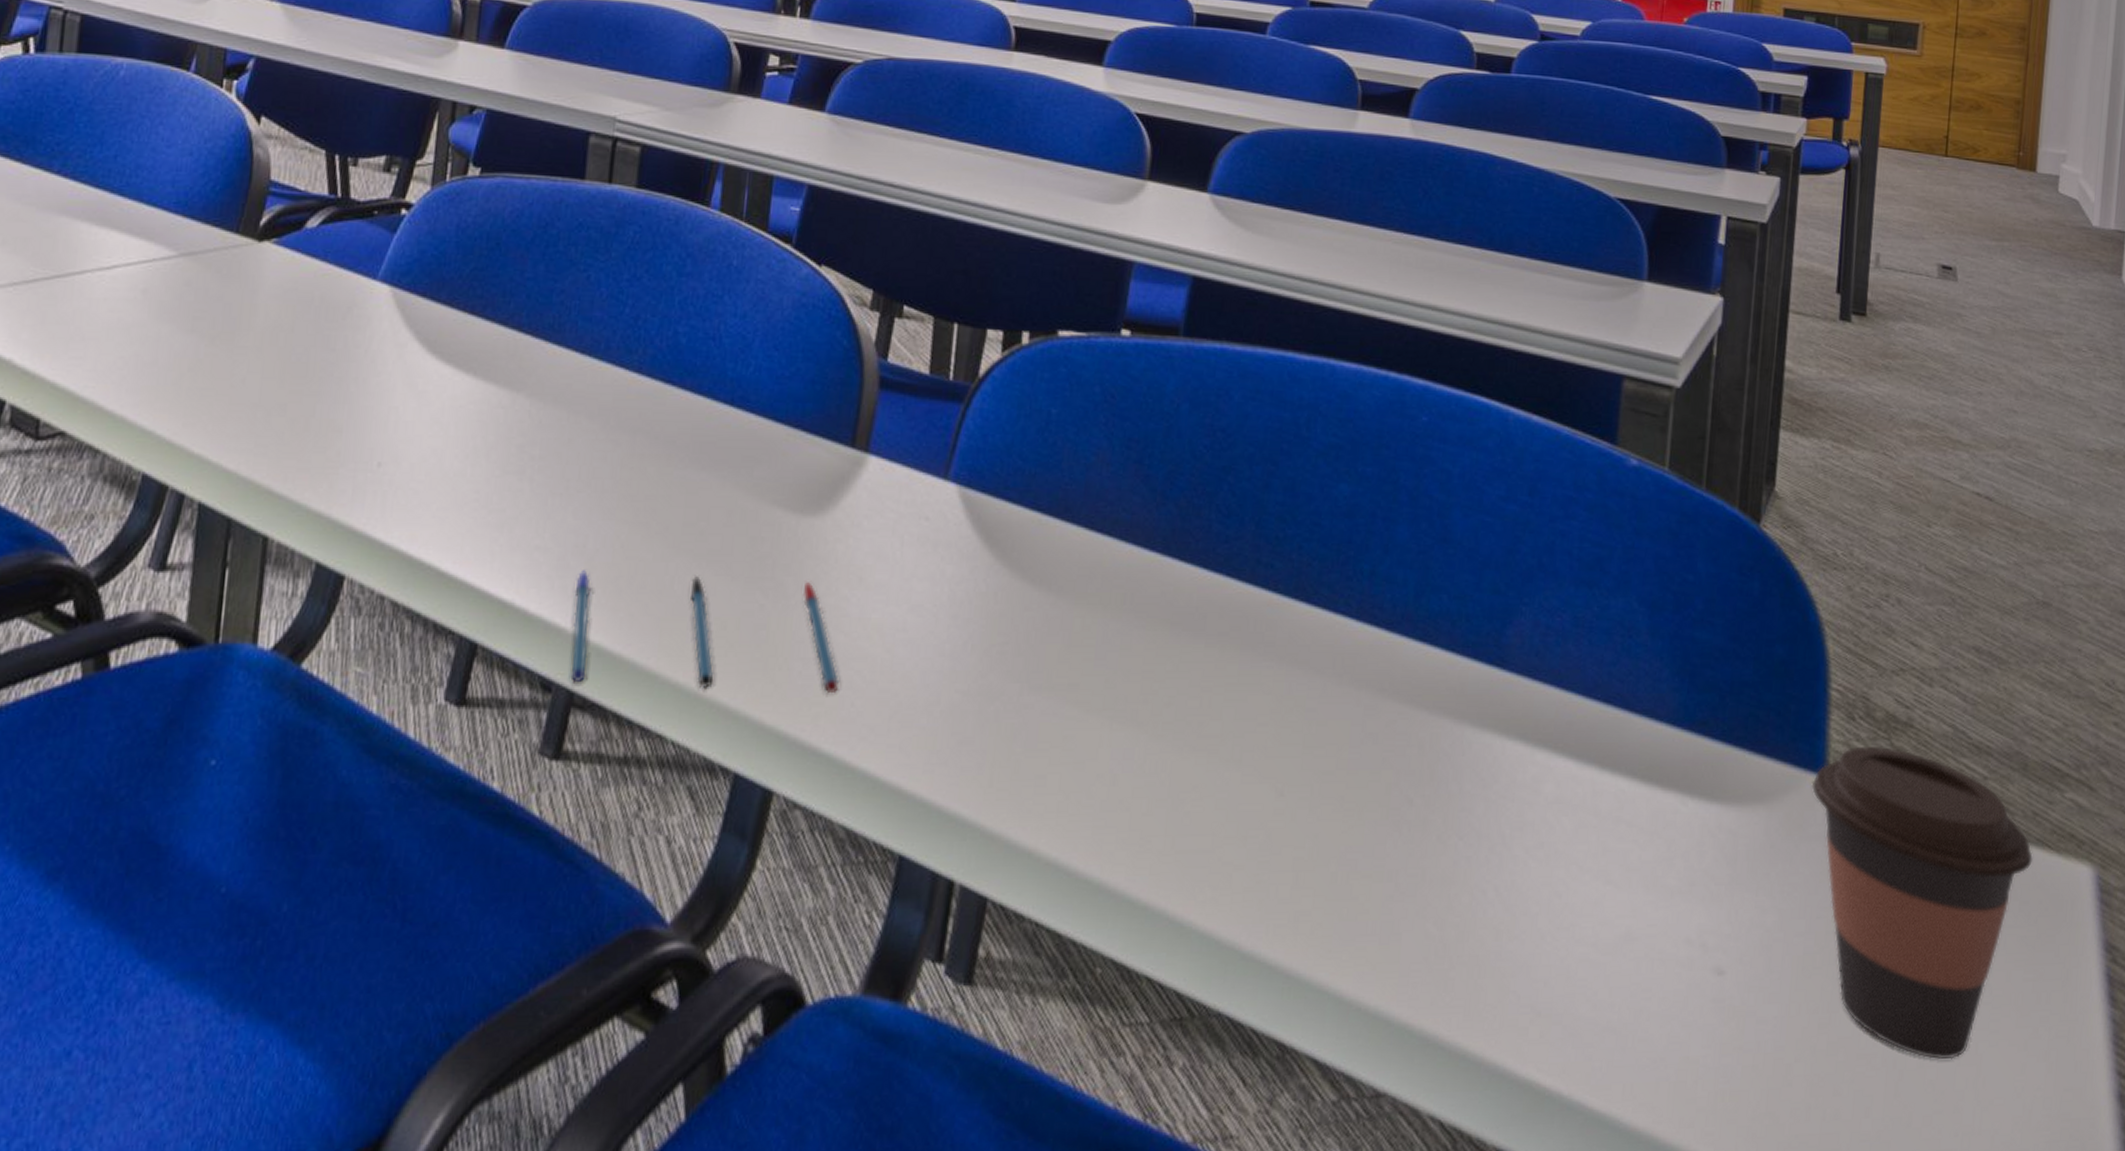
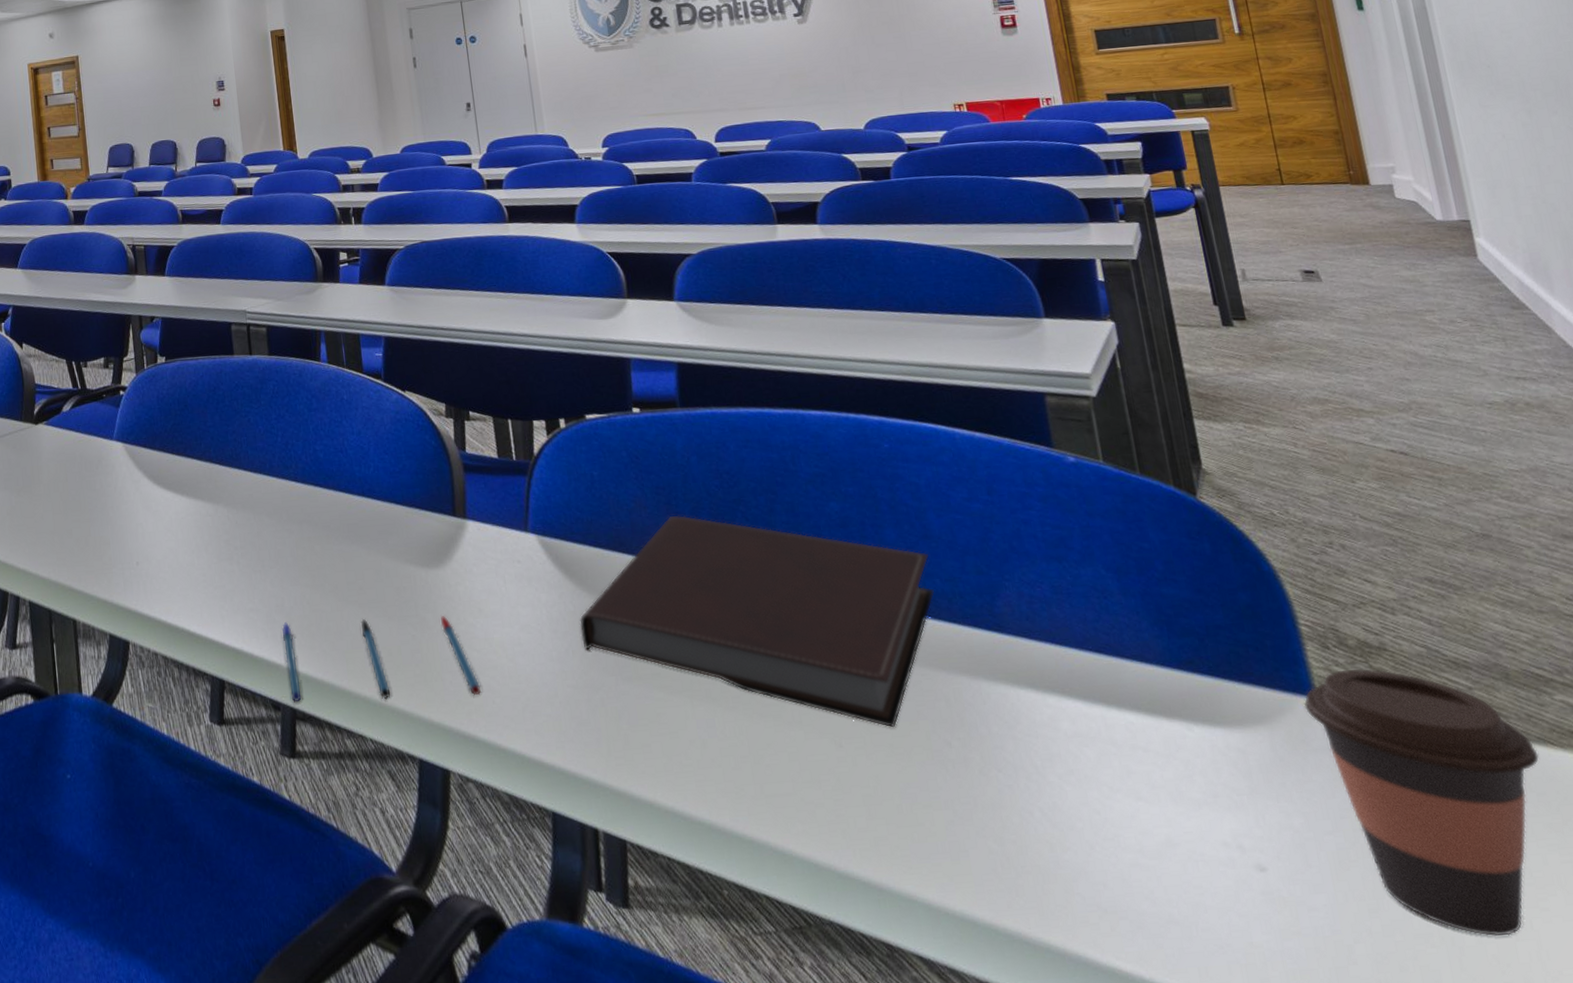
notebook: none [988,478,1442,777] -> present [579,515,934,728]

